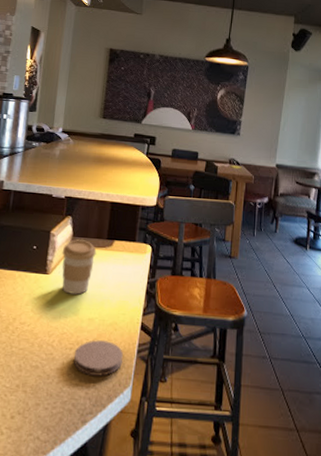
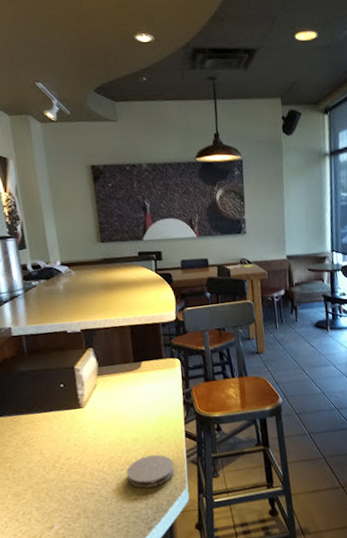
coffee cup: present [62,239,97,295] -> none [91,368,127,421]

